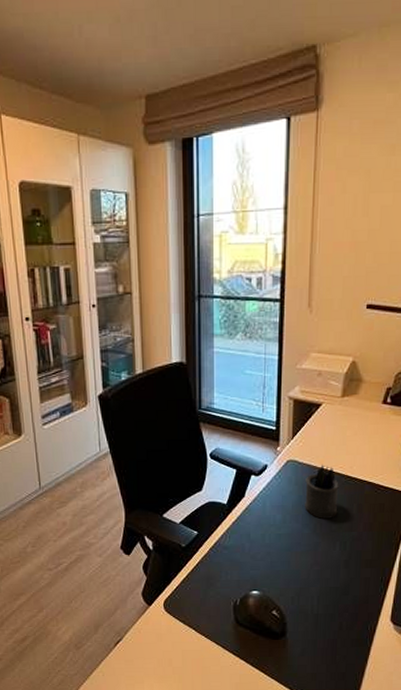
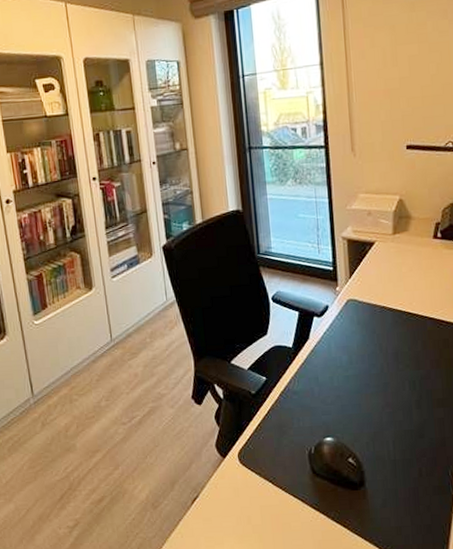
pen holder: present [305,463,339,519] -> none [367,301,403,358]

